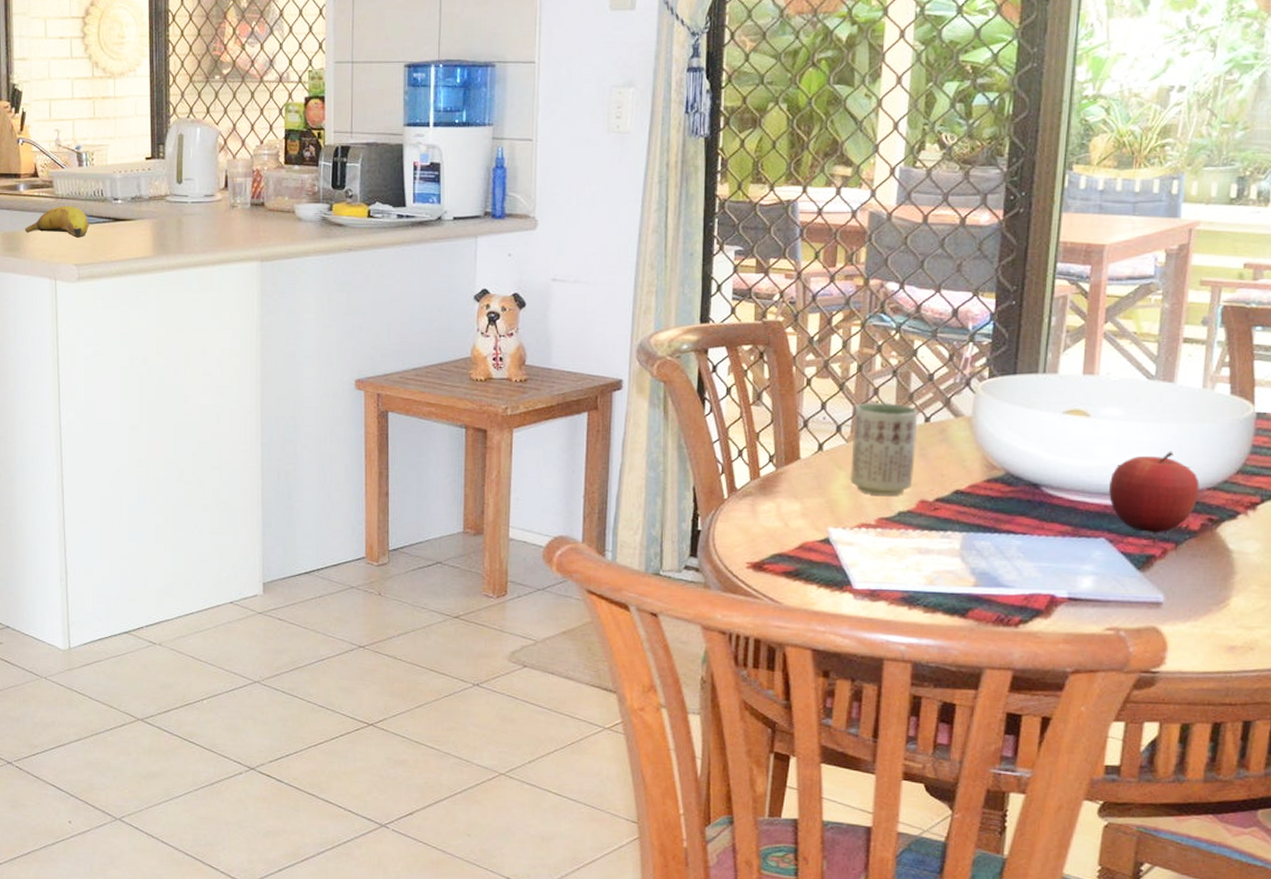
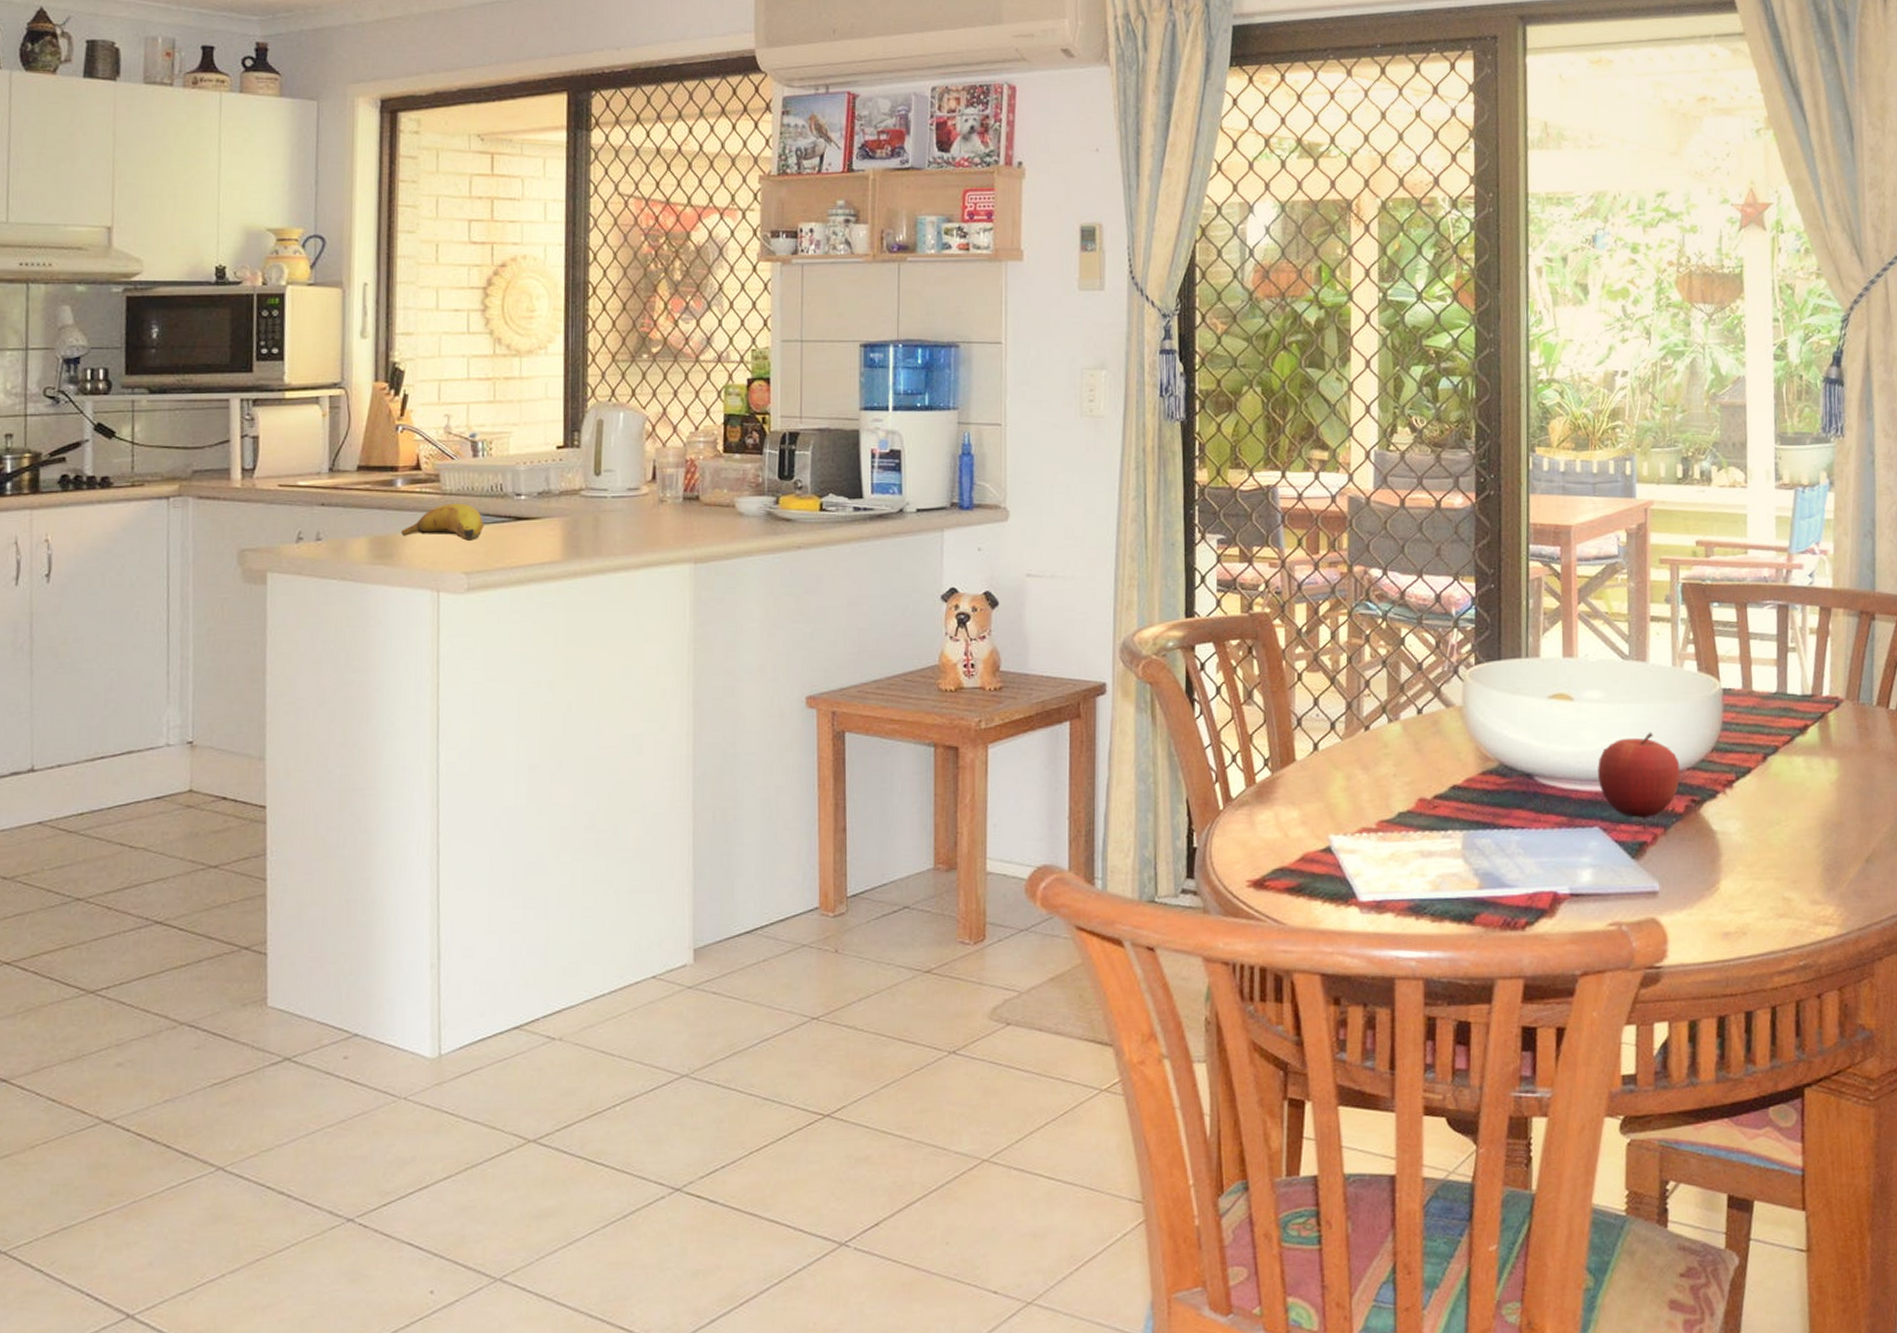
cup: present [850,402,919,496] -> none [1347,694,1411,796]

